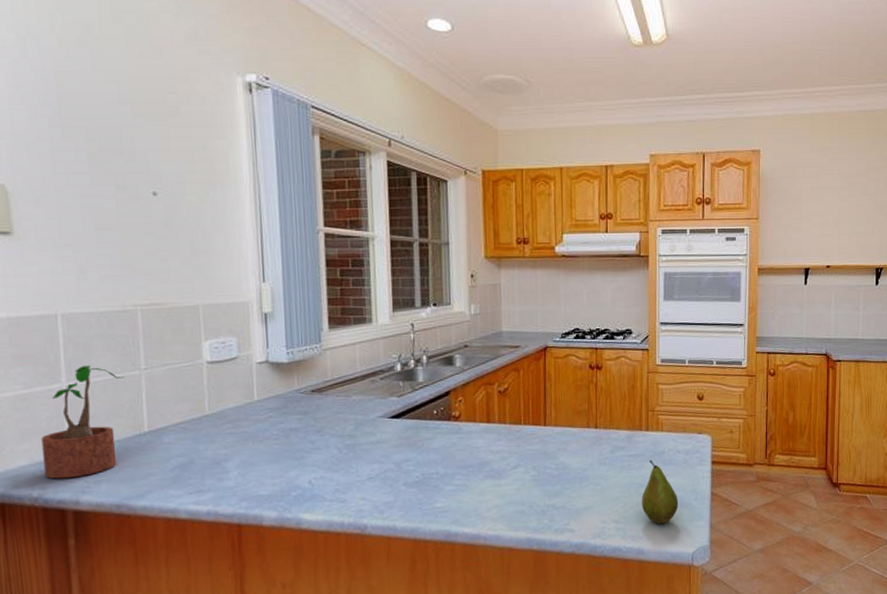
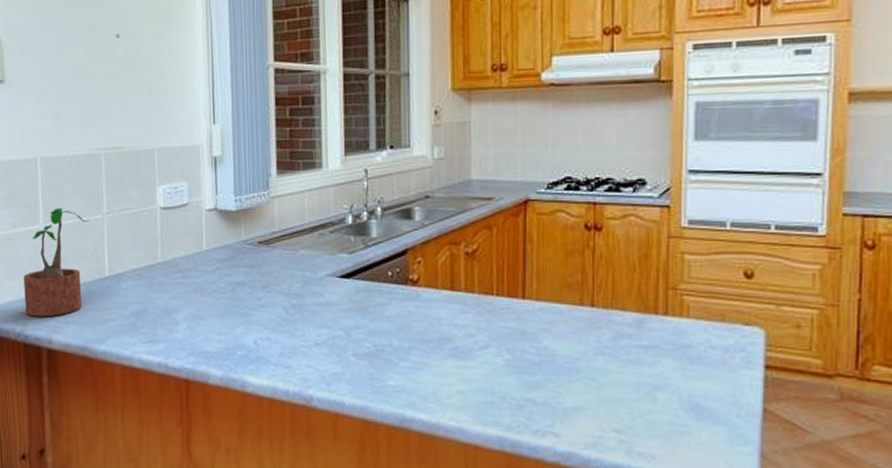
fruit: present [641,460,679,524] -> none [654,355,712,443]

